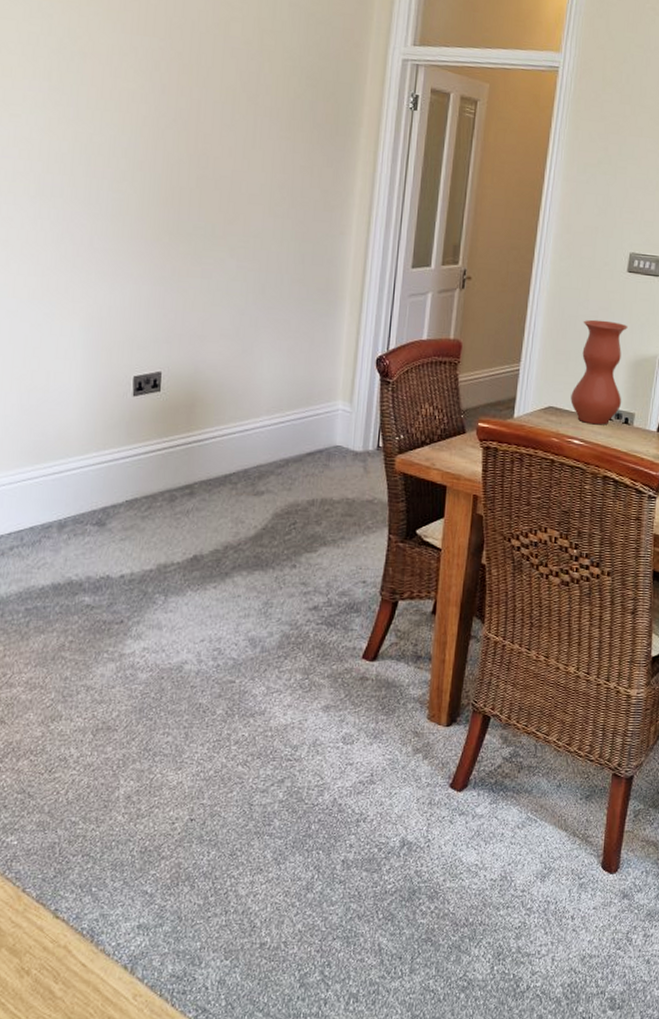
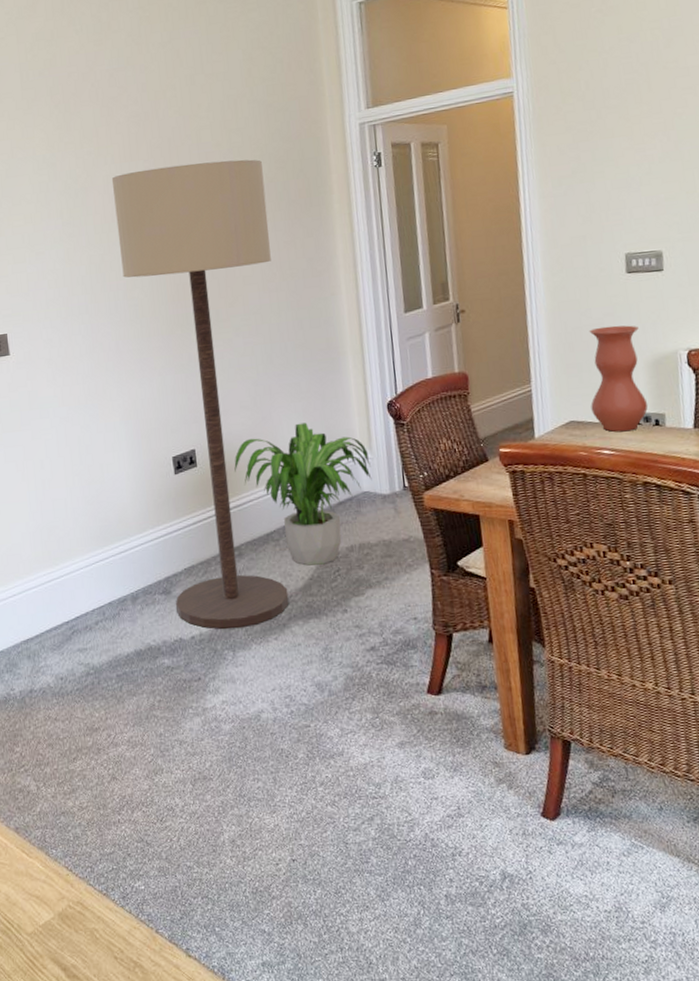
floor lamp: none [109,47,292,571] -> present [111,159,289,629]
potted plant: none [202,363,348,515] -> present [234,422,372,566]

